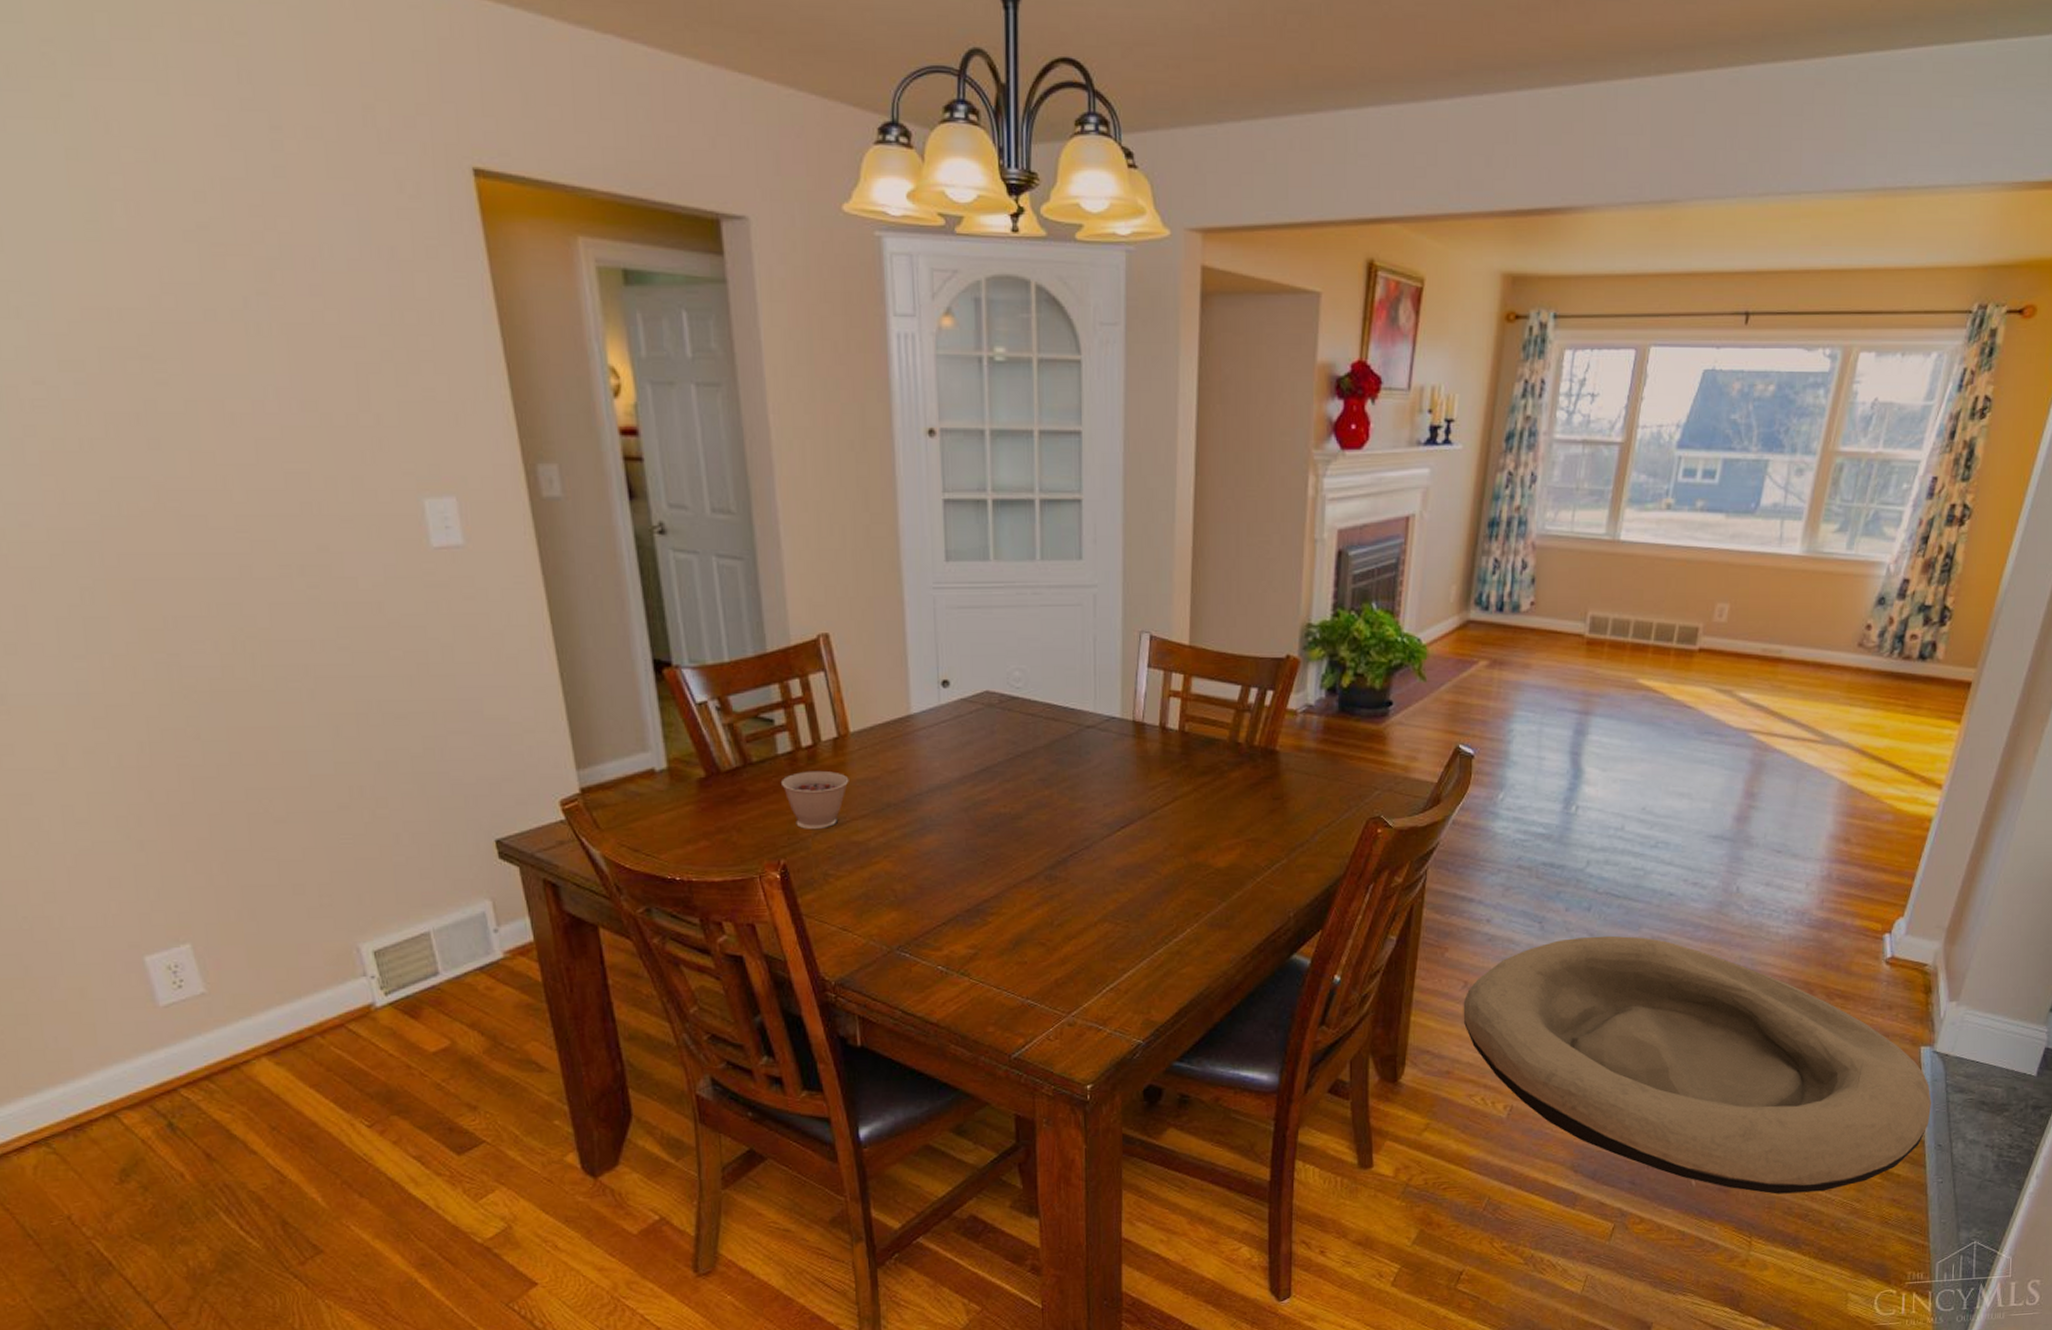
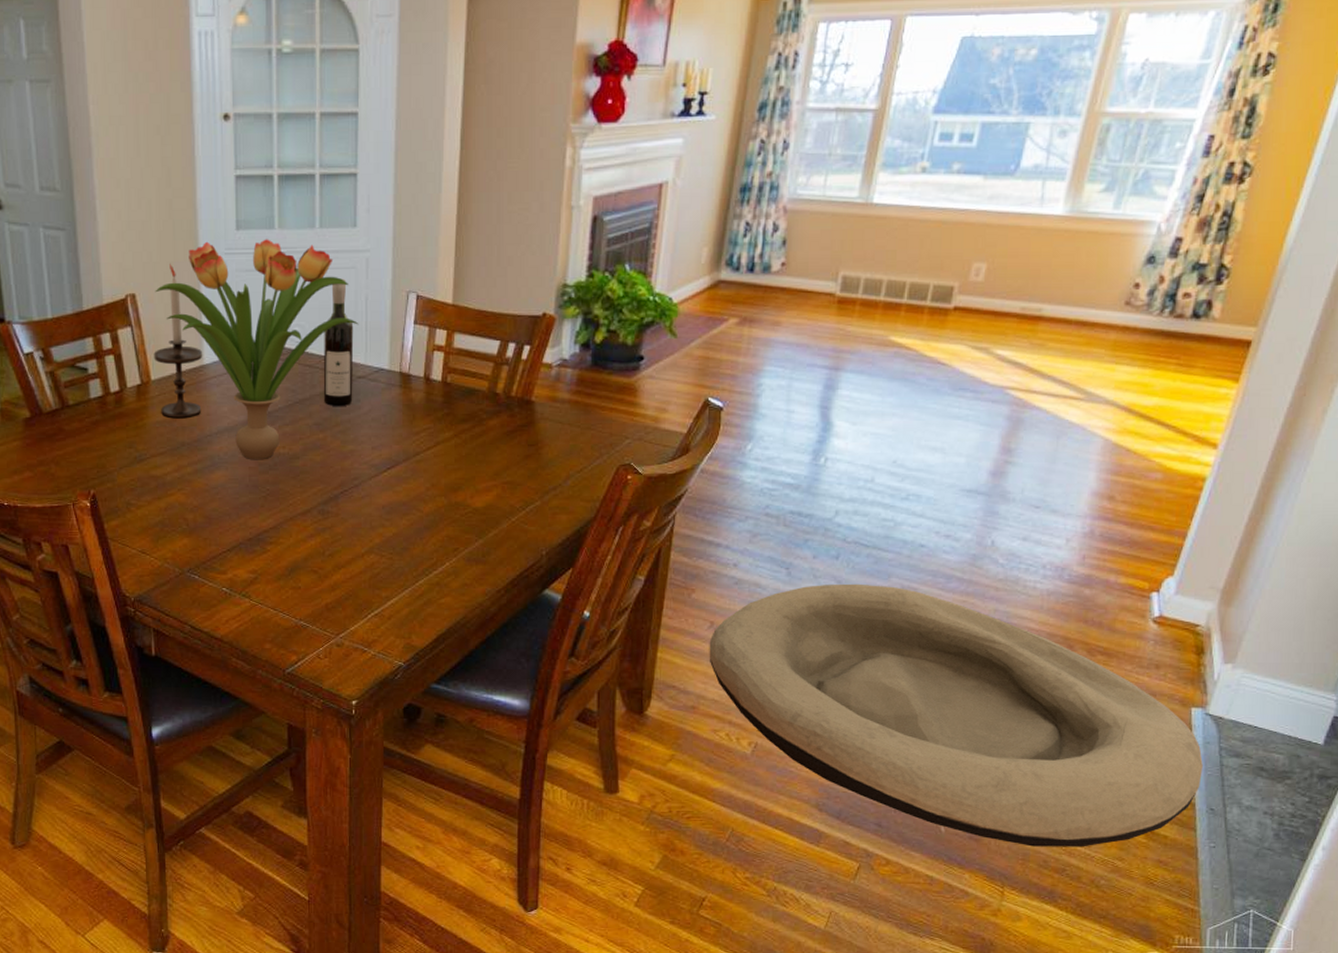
teacup: present [782,770,849,830] -> none [93,413,150,465]
flower arrangement: none [852,572,1087,822] -> present [155,239,359,460]
candlestick: none [852,599,910,776] -> present [153,264,202,419]
bottle: none [1048,617,1082,759] -> present [323,278,354,406]

